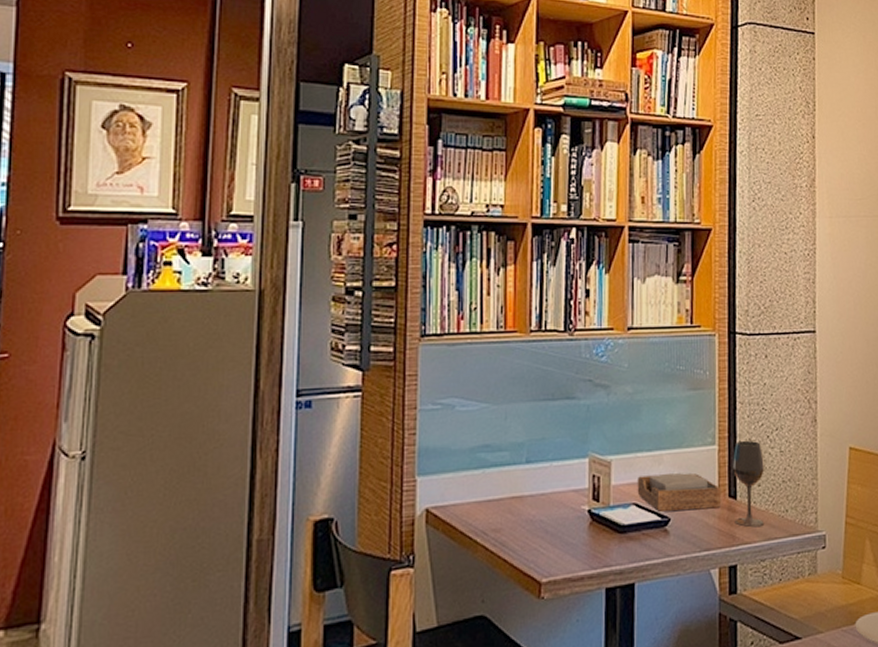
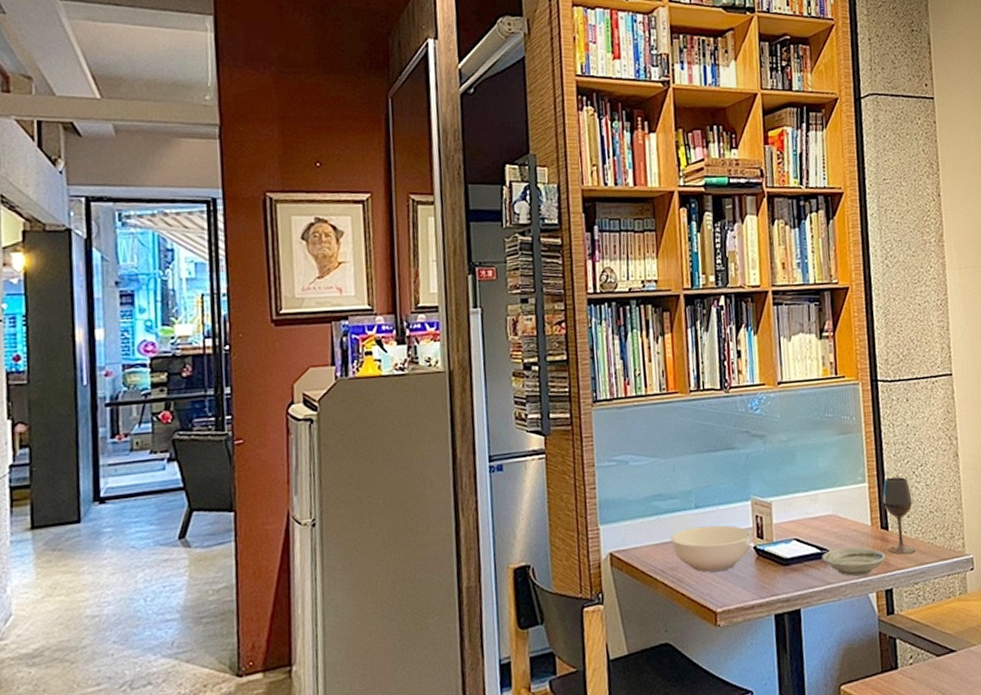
bowl: none [496,483,587,537] -> present [670,525,752,573]
napkin holder: present [637,472,722,512] -> none [796,508,875,545]
saucer: none [662,516,732,549] -> present [821,547,886,576]

